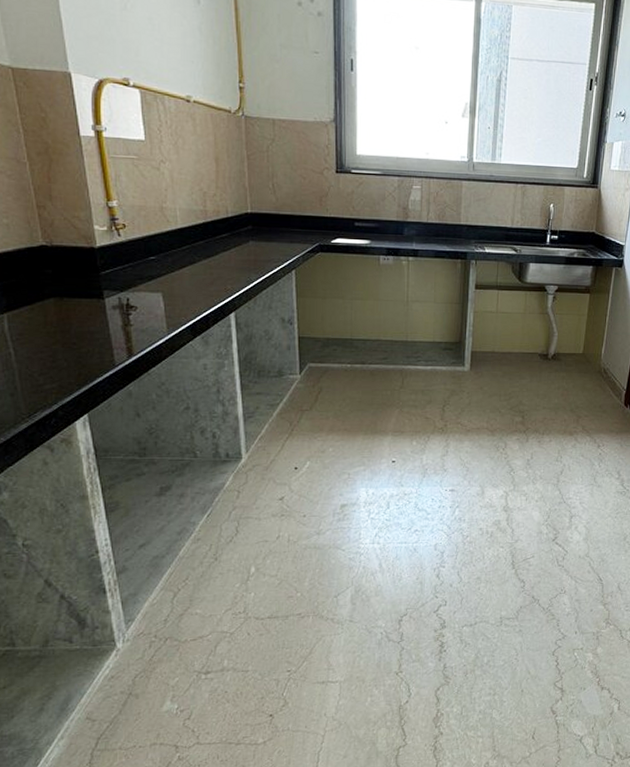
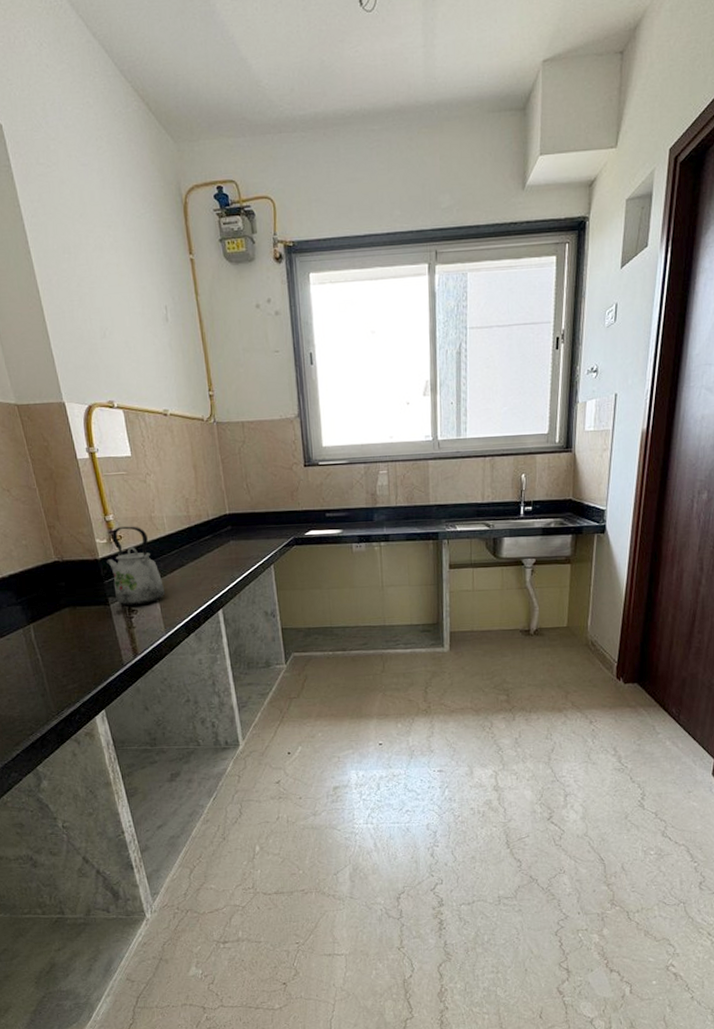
kettle: none [104,214,171,301] -> present [105,526,165,605]

